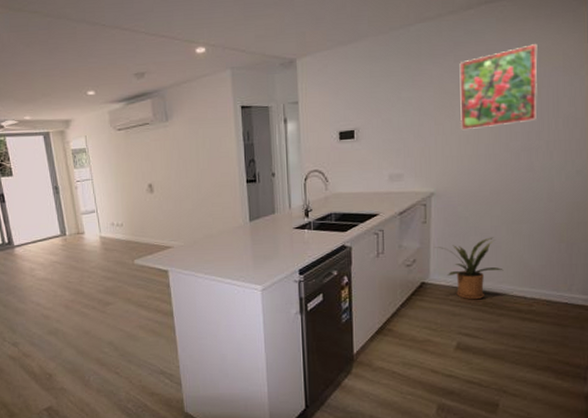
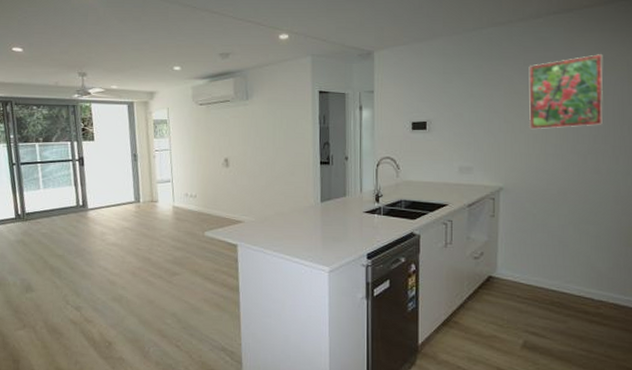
house plant: present [435,237,504,300] -> none [503,235,571,298]

